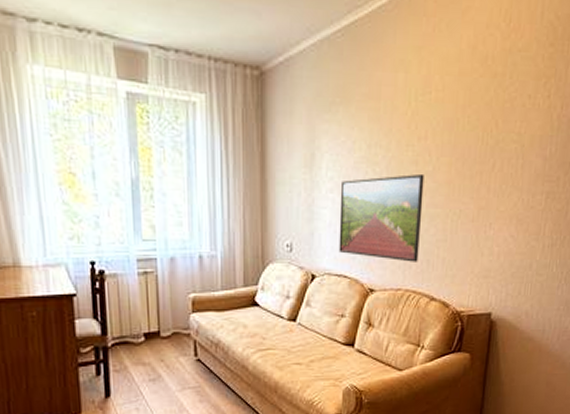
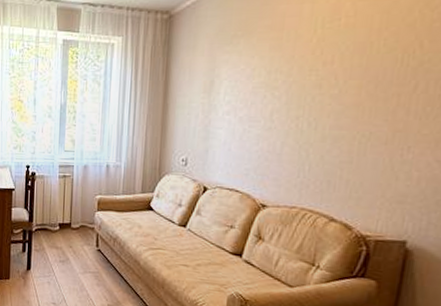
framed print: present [338,173,424,262] -> none [231,96,329,182]

